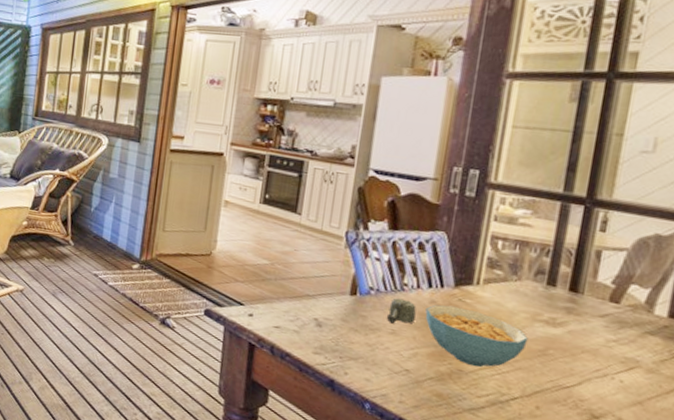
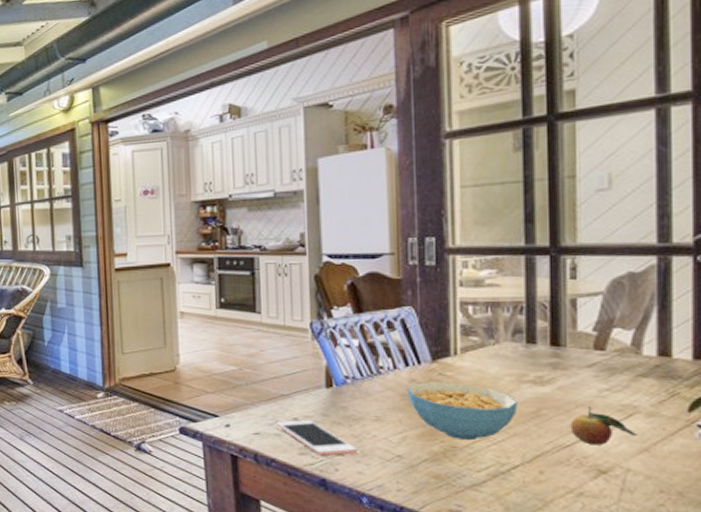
cell phone: none [297,319,369,362] -> present [277,420,357,456]
cup: present [387,298,417,324] -> none [368,383,397,410]
fruit: none [572,354,635,392] -> present [570,407,637,445]

